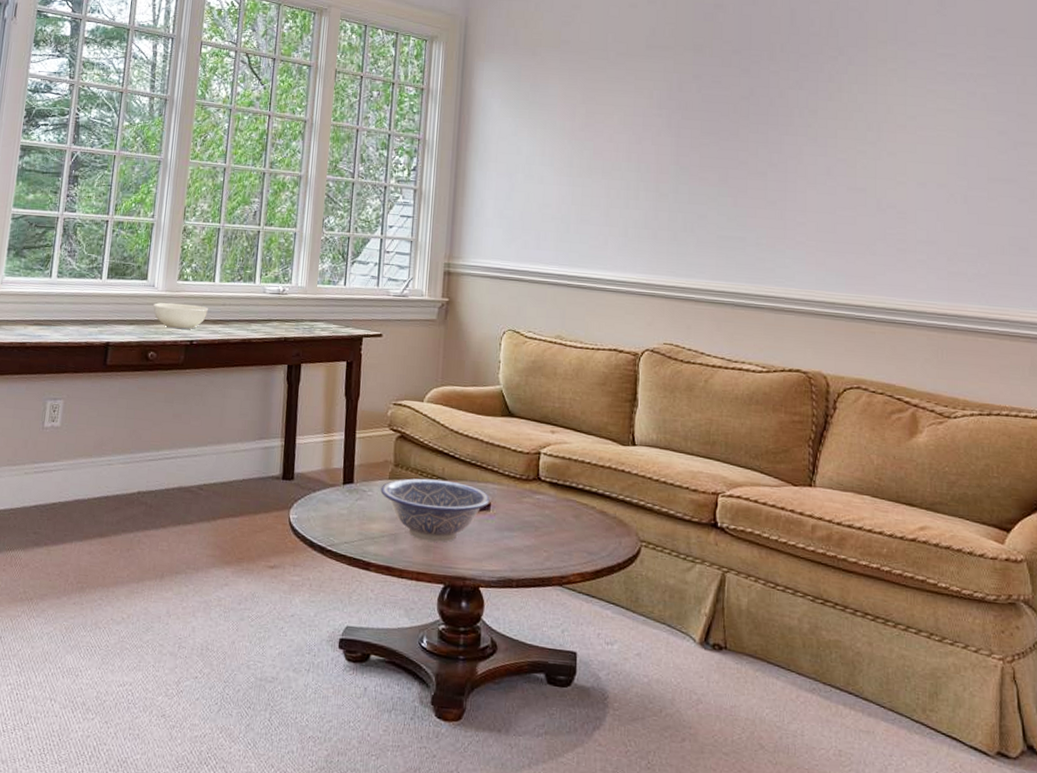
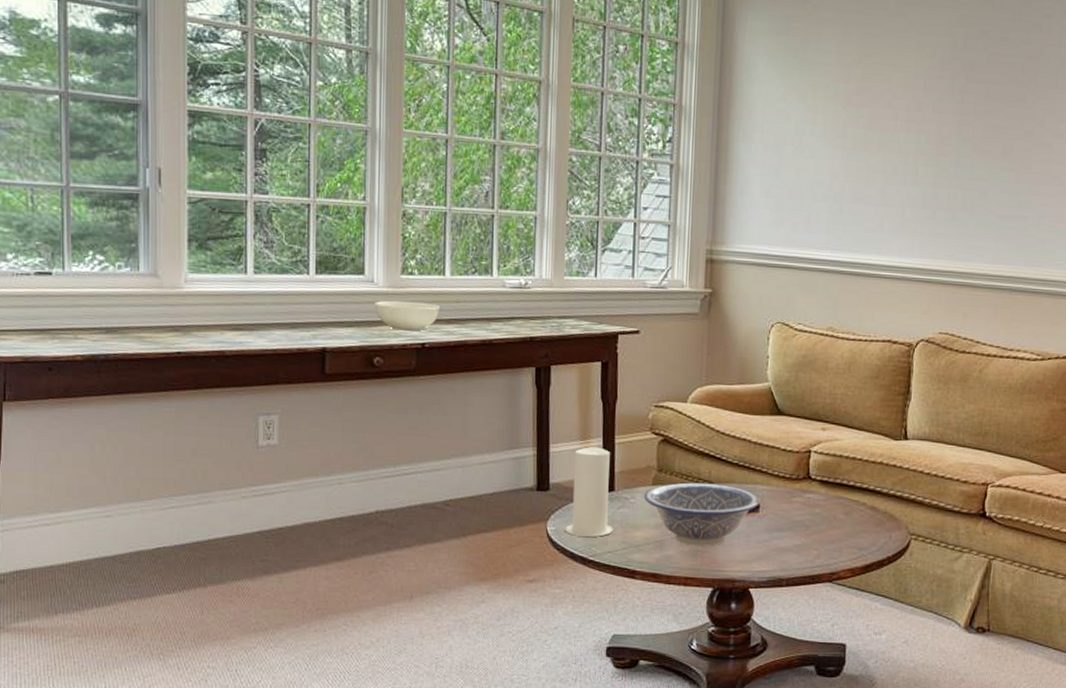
candle: none [306,440,351,527] -> present [565,447,614,537]

